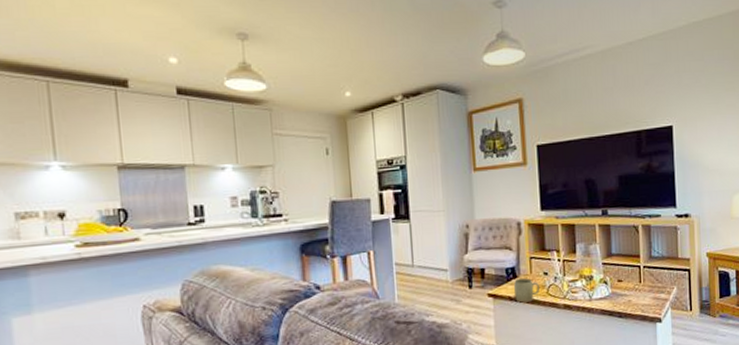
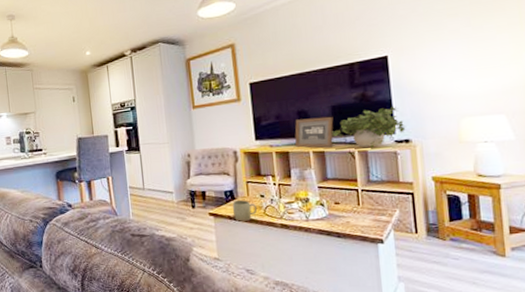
picture frame: none [581,187,620,221] -> present [294,116,334,148]
potted plant: none [617,178,686,222] -> present [331,106,406,148]

